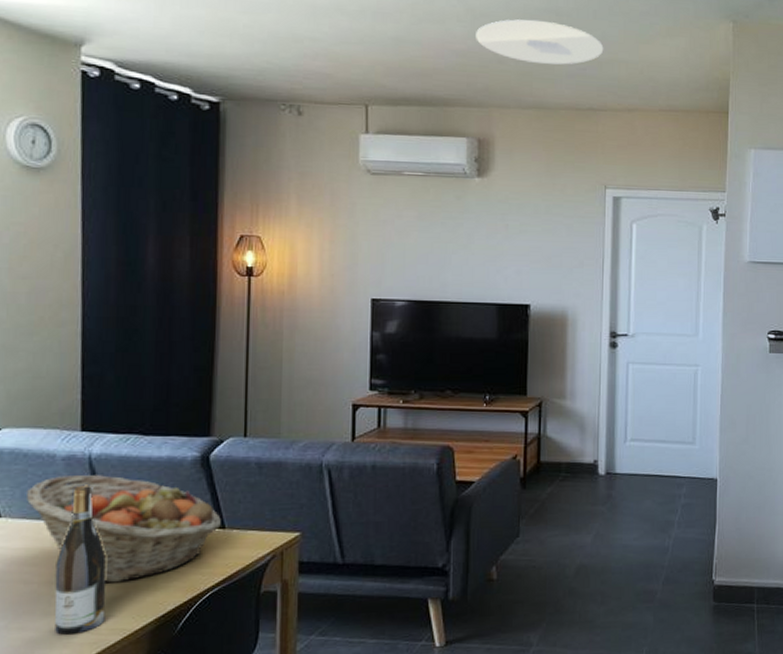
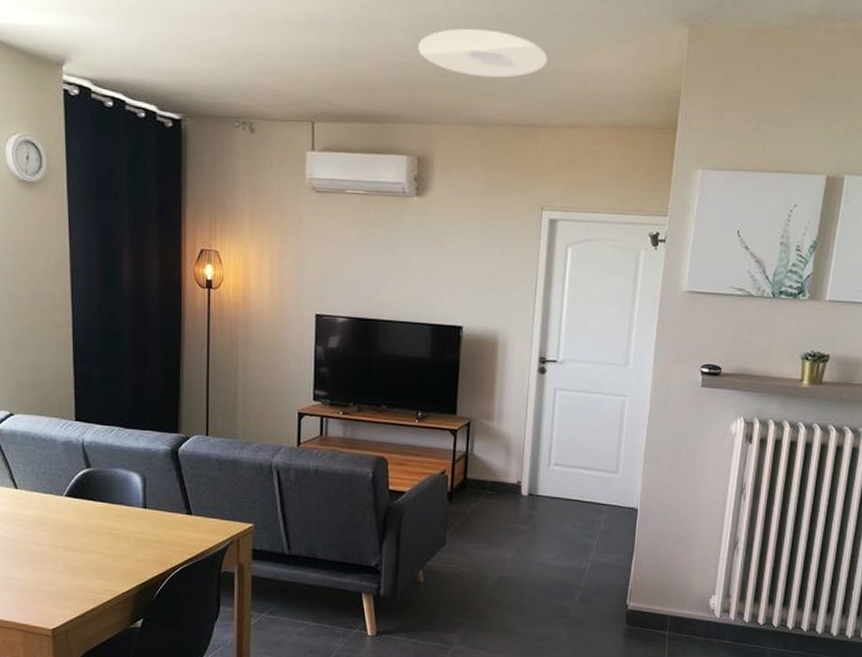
fruit basket: present [25,475,221,584] -> none [35,458,188,552]
wine bottle: present [54,484,106,635] -> none [60,467,99,590]

